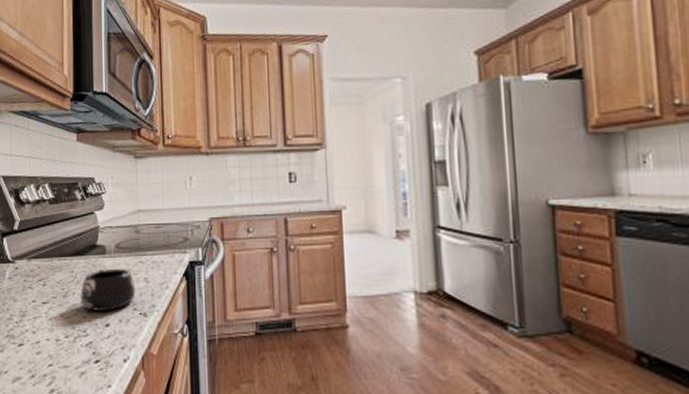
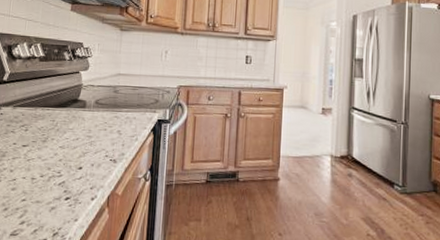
mug: present [80,268,136,313] -> none [58,120,109,157]

